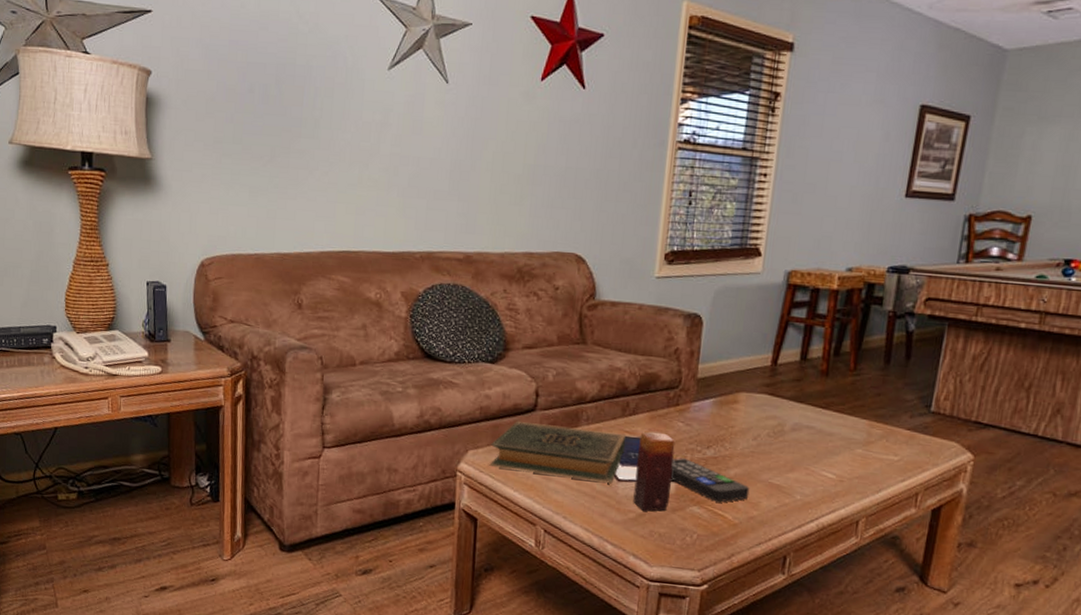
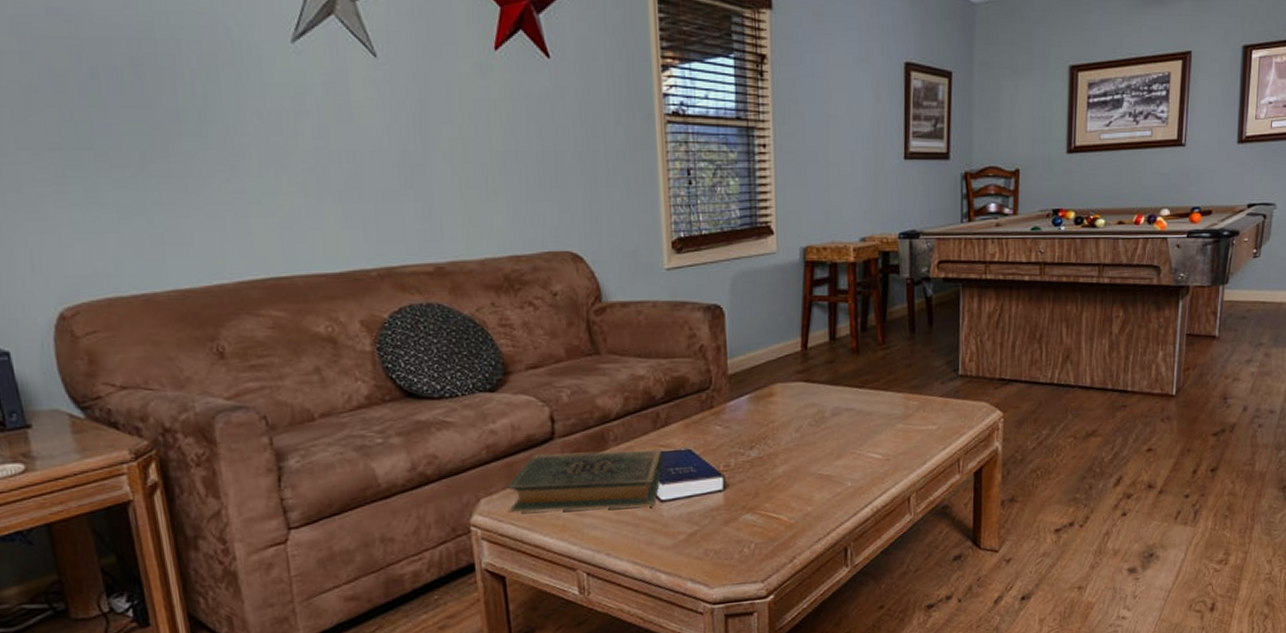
candle: present [633,432,676,511] -> none [677,440,720,530]
remote control: present [670,458,750,503] -> none [716,464,801,505]

